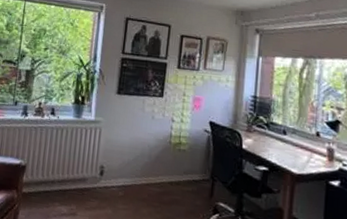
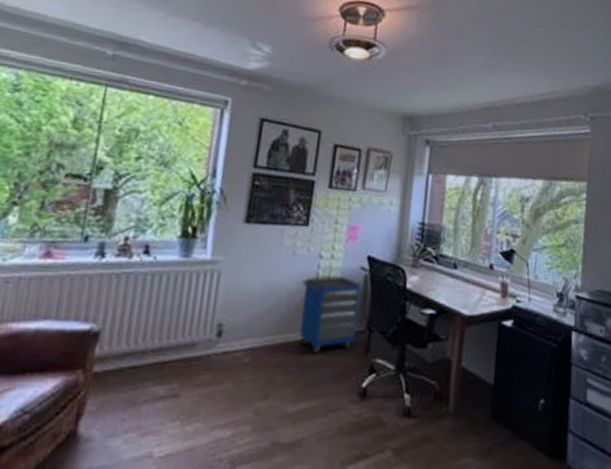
cabinet: none [159,135,204,194] -> present [300,276,360,354]

